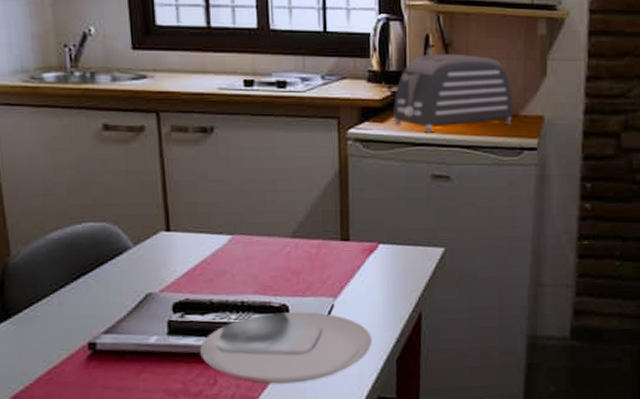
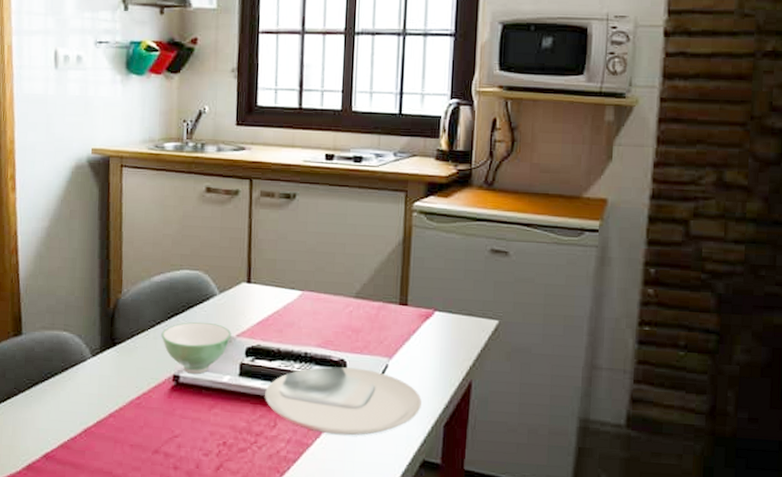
bowl: none [67,279,154,339] -> present [161,321,232,374]
toaster: present [392,54,513,133] -> none [456,136,576,210]

